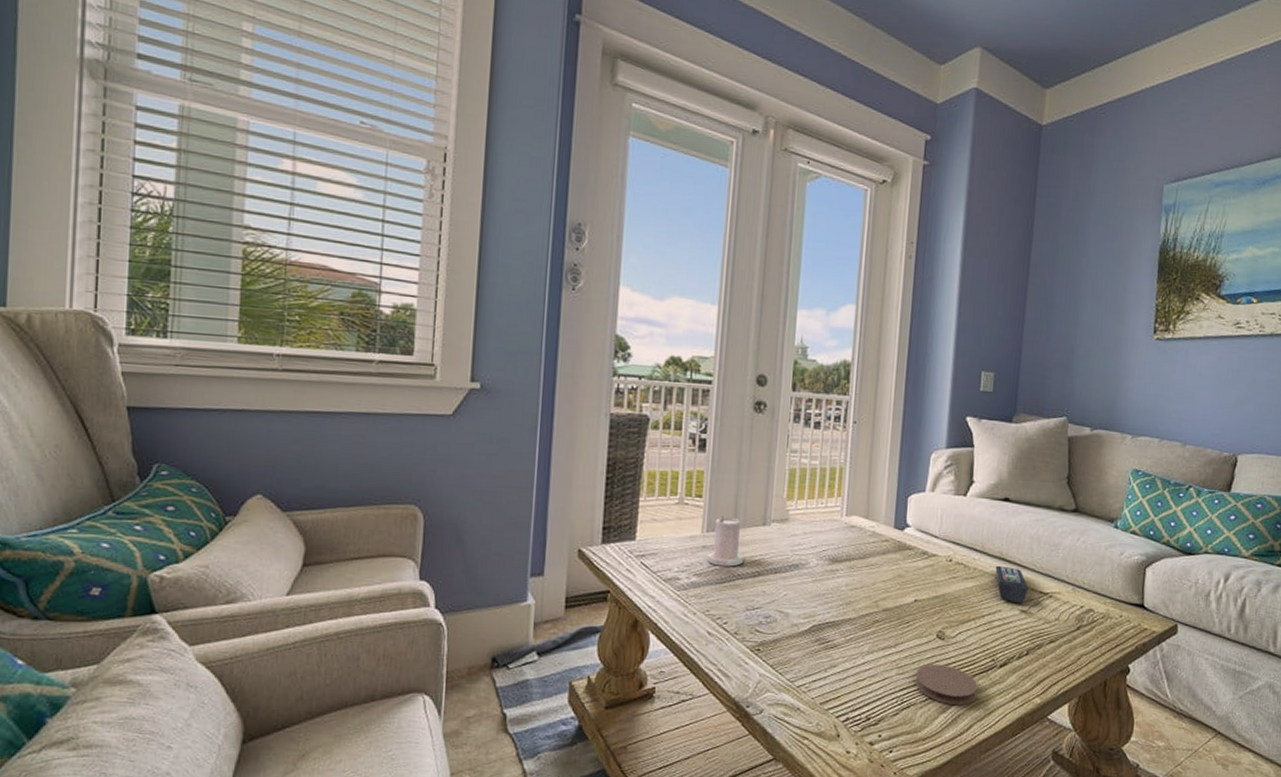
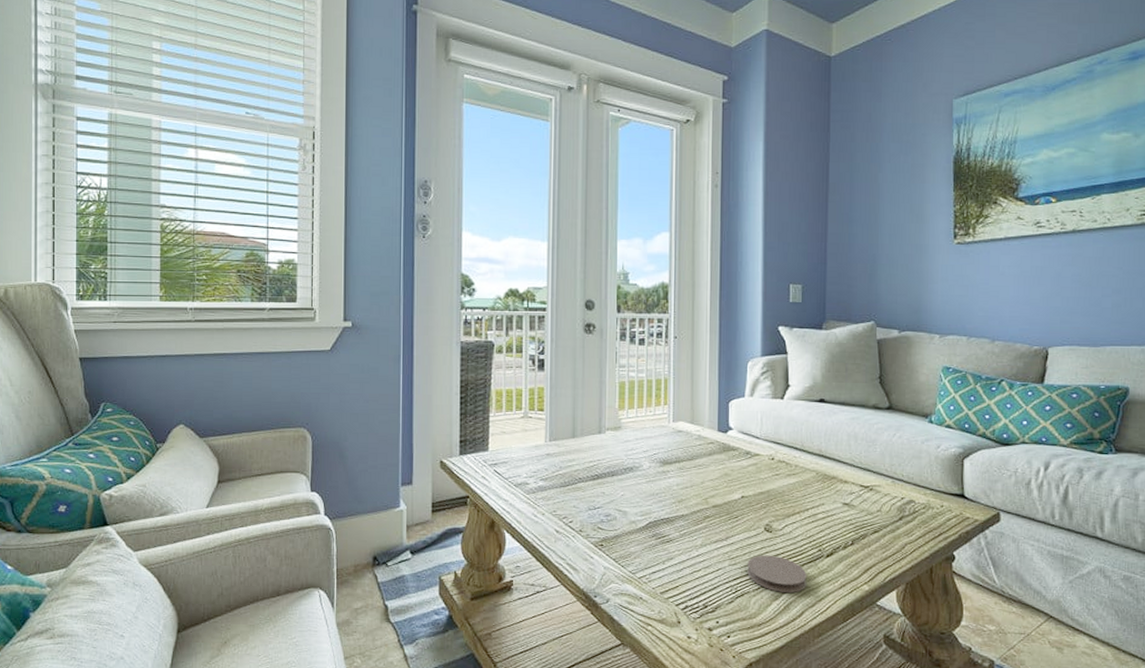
candle: present [706,515,745,567] -> none [551,426,584,471]
remote control: present [995,565,1028,604] -> none [816,462,848,497]

